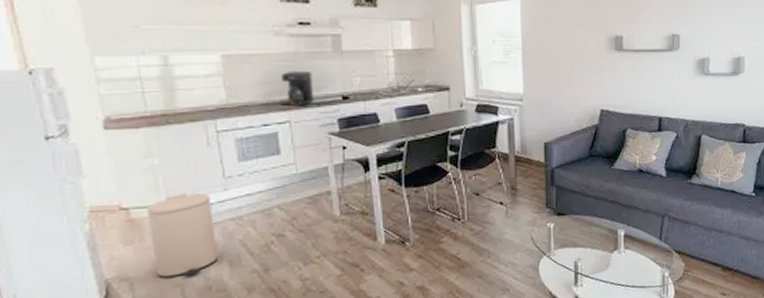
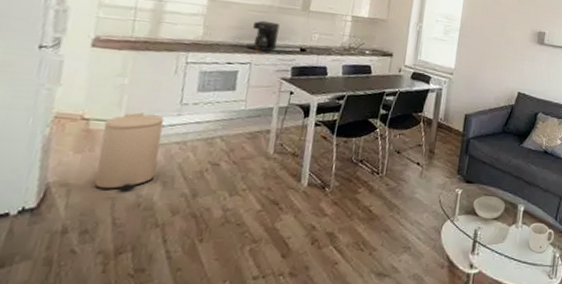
bowl: none [568,224,605,250] -> present [473,195,506,220]
mug: none [633,244,661,276] -> present [528,222,554,253]

